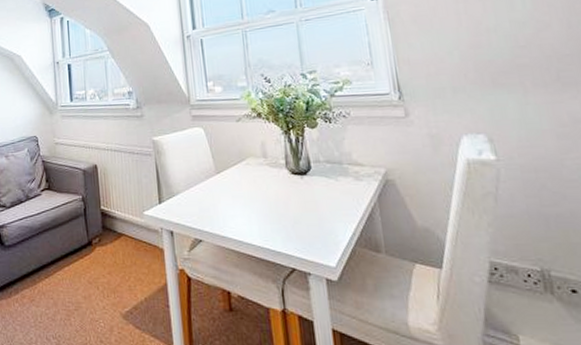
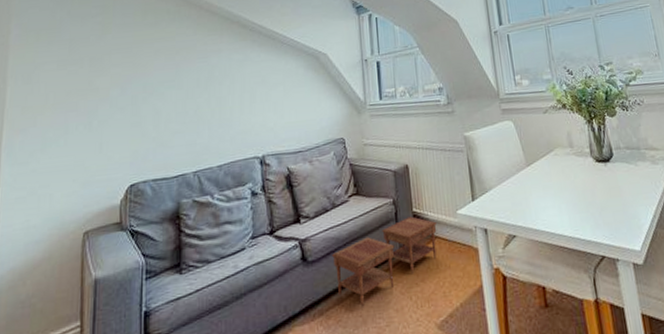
side table: none [26,213,123,291] -> present [332,216,437,307]

